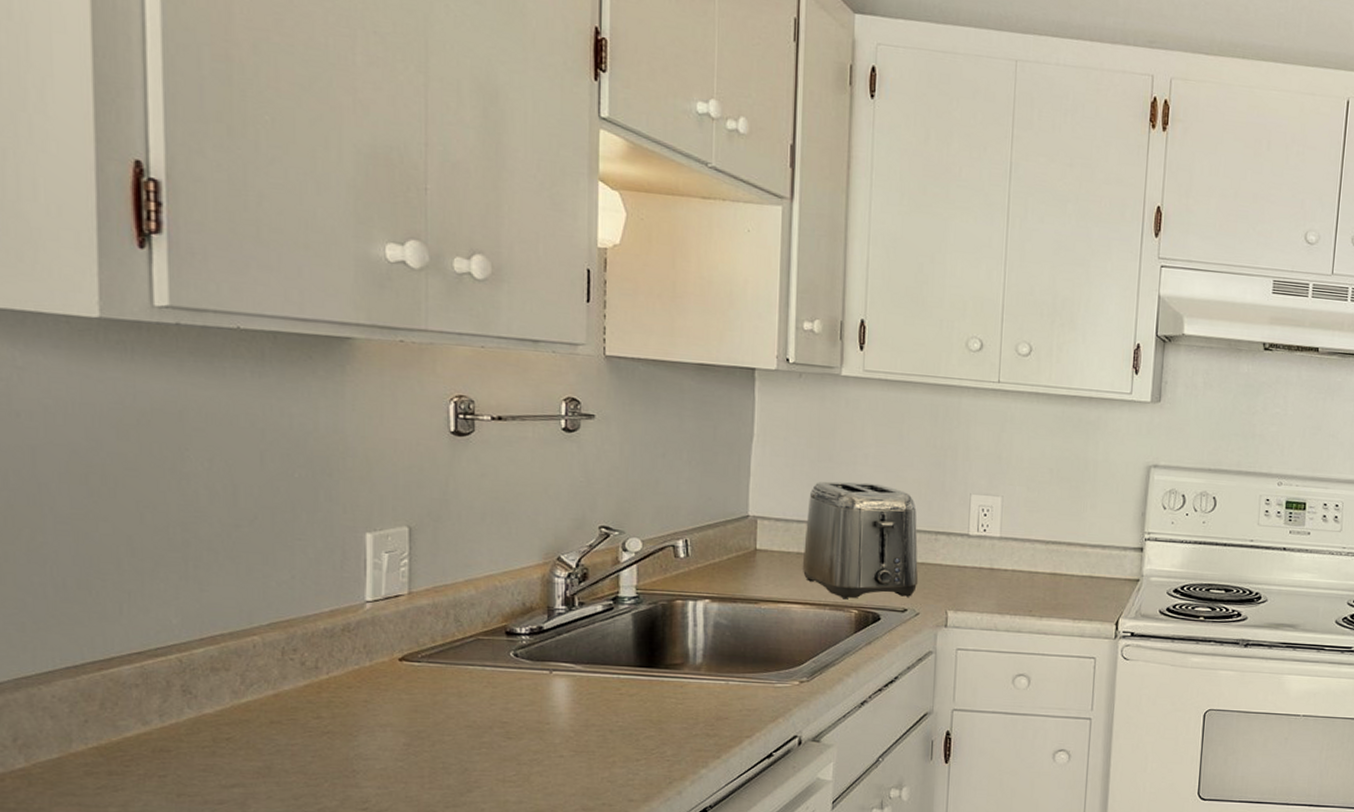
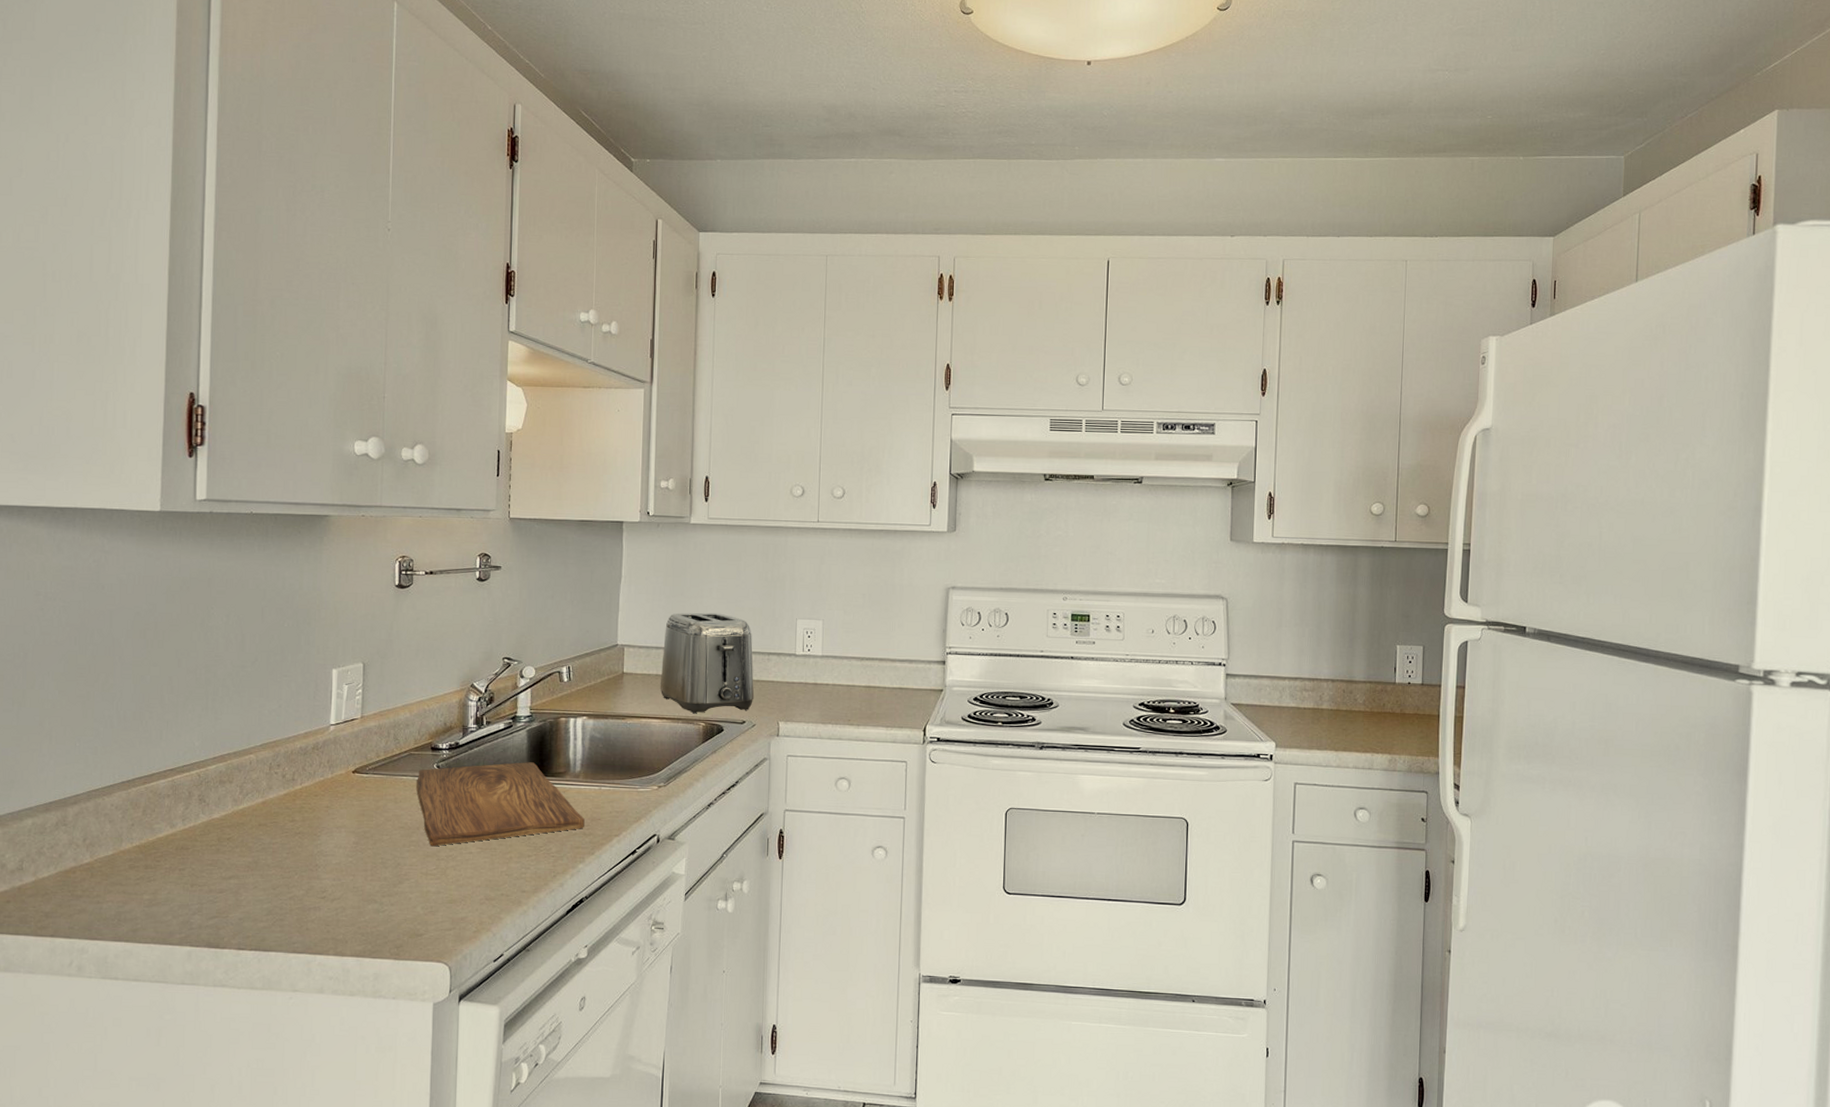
cutting board: none [487,651,708,749] -> present [416,762,585,847]

